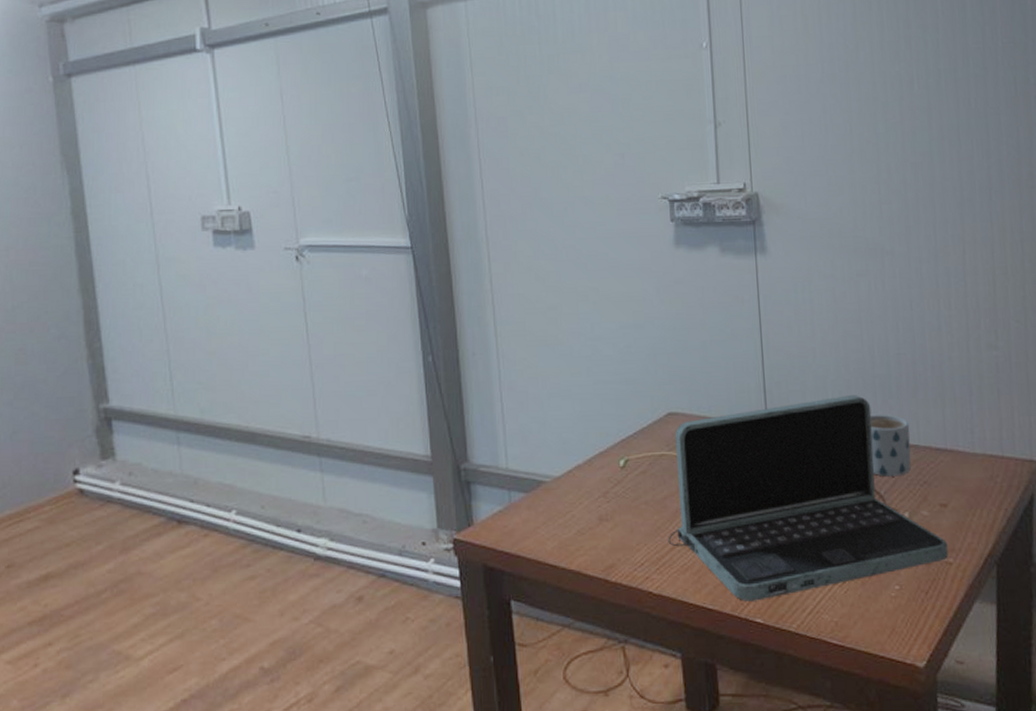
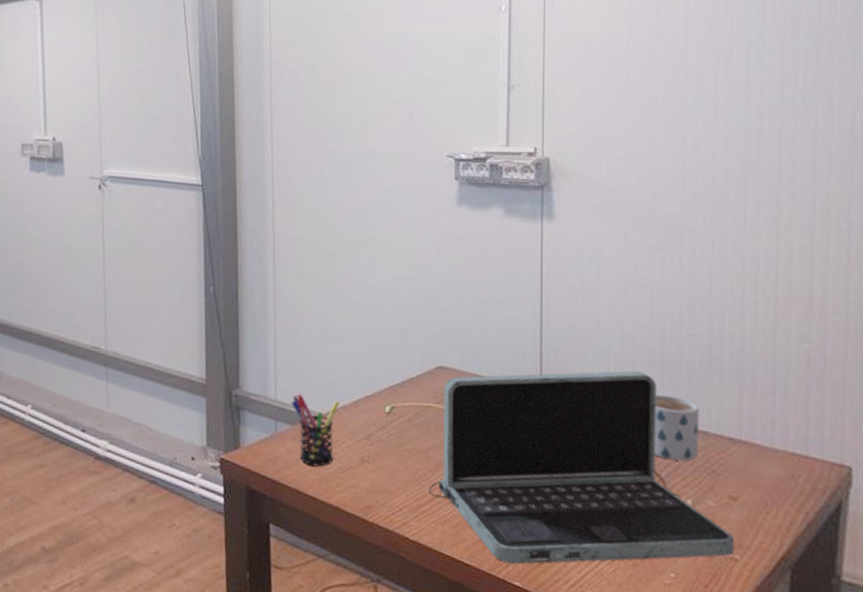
pen holder: none [523,458,573,533] -> present [290,393,340,467]

